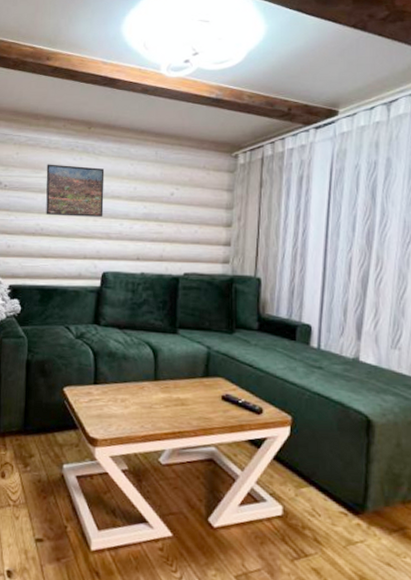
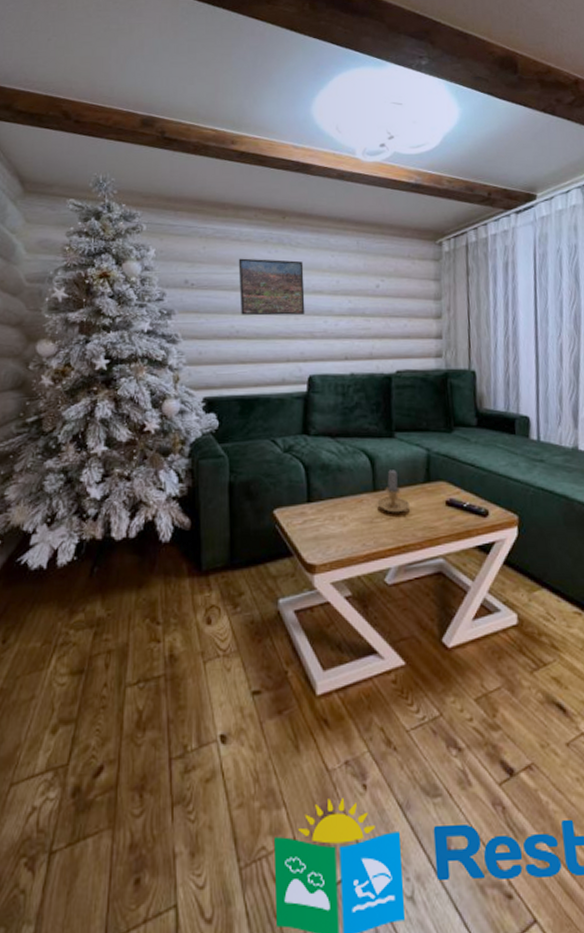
candle: none [157,362,187,402] -> present [377,470,410,513]

